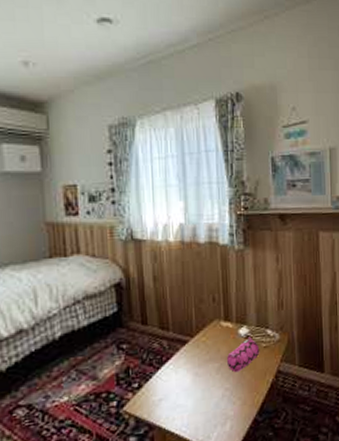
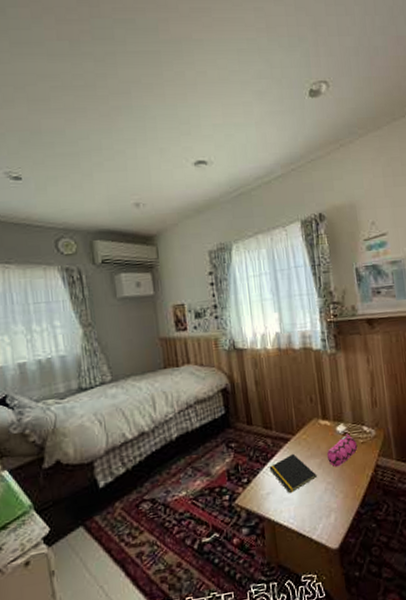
notepad: none [163,357,214,400] -> present [269,453,317,494]

